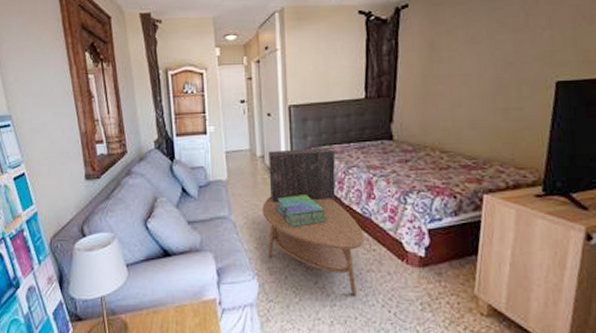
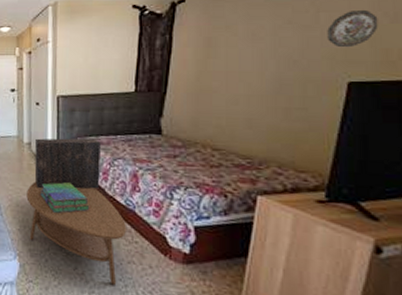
decorative plate: none [536,14,579,50] -> present [327,10,379,48]

